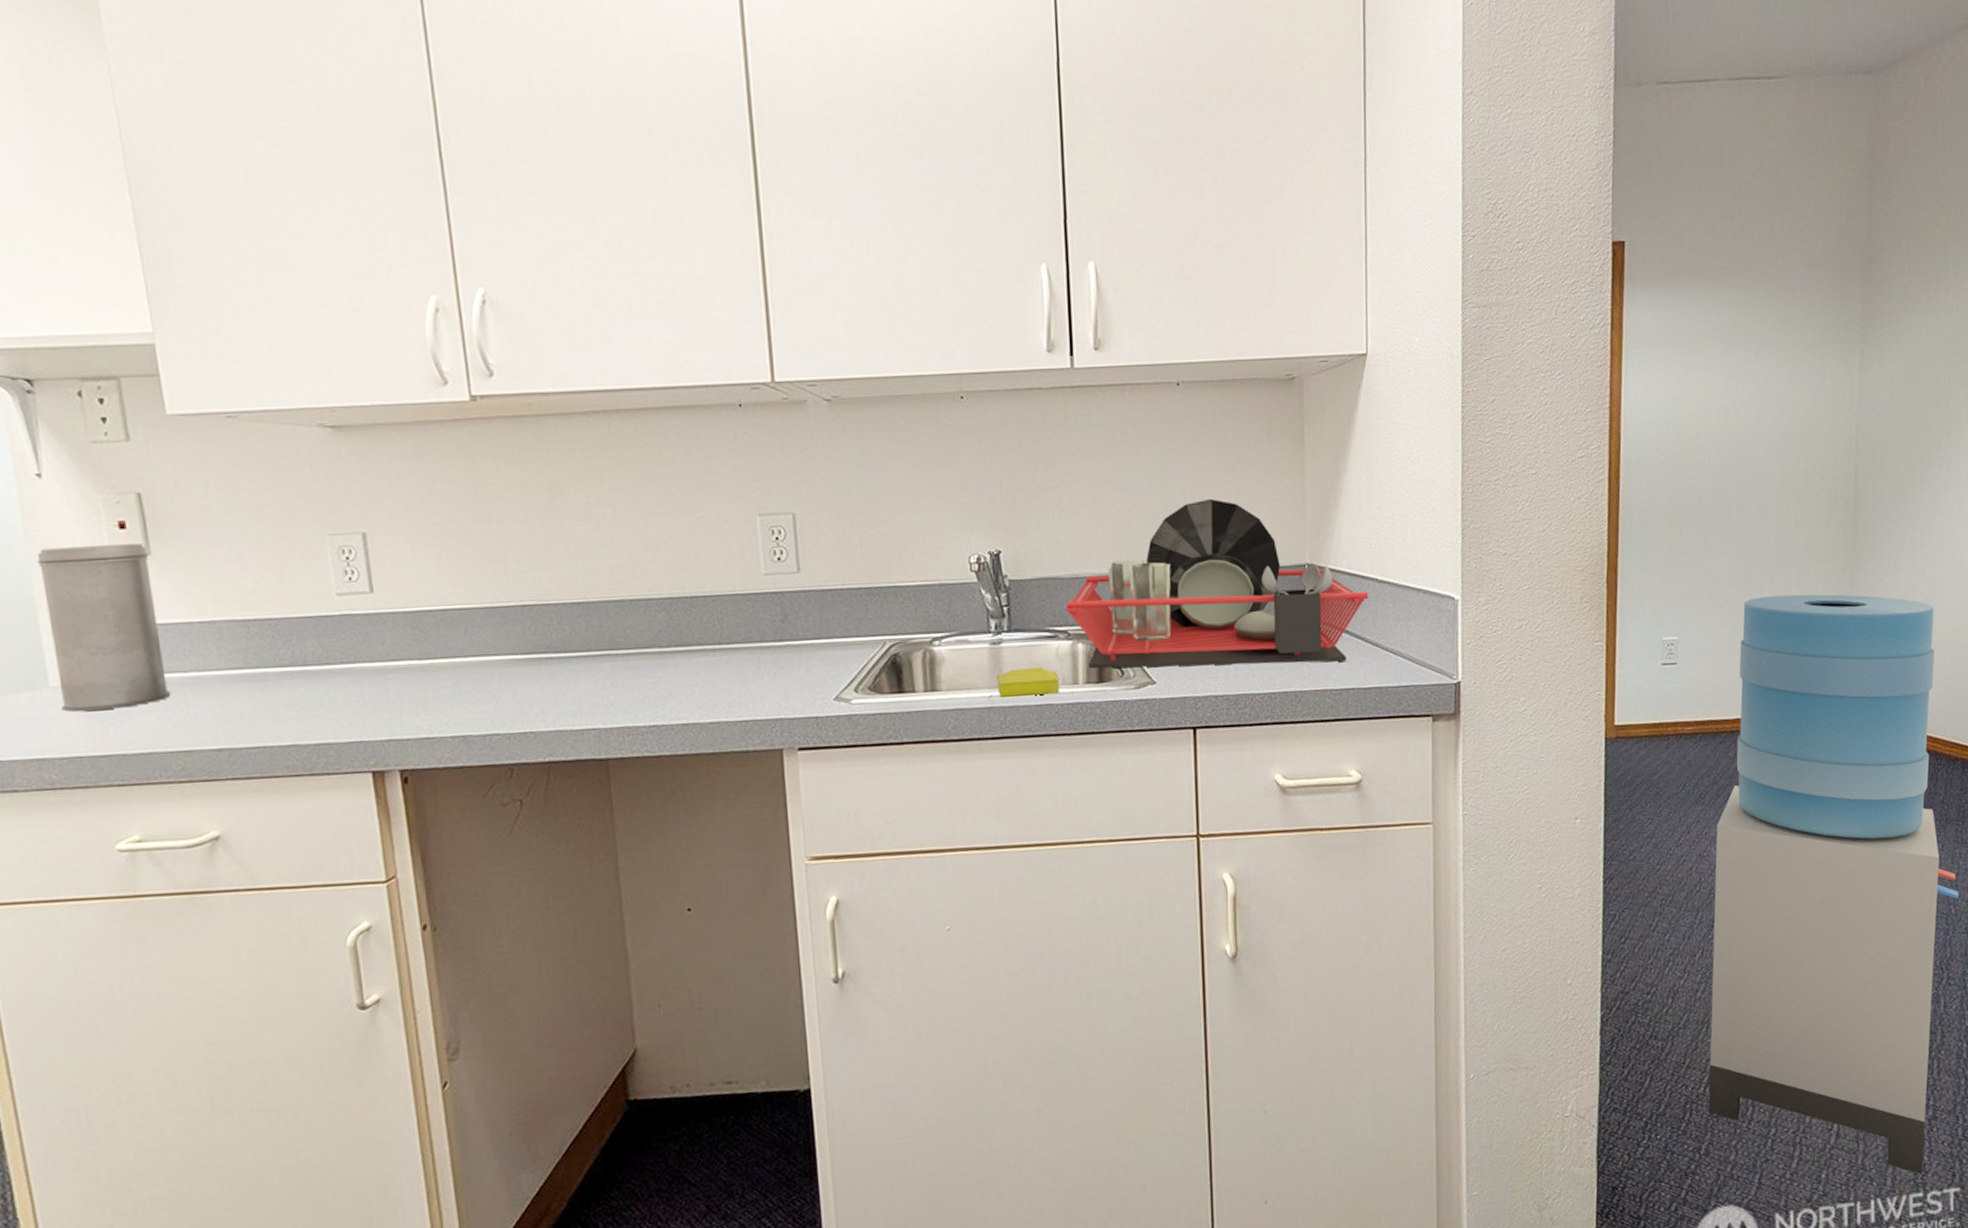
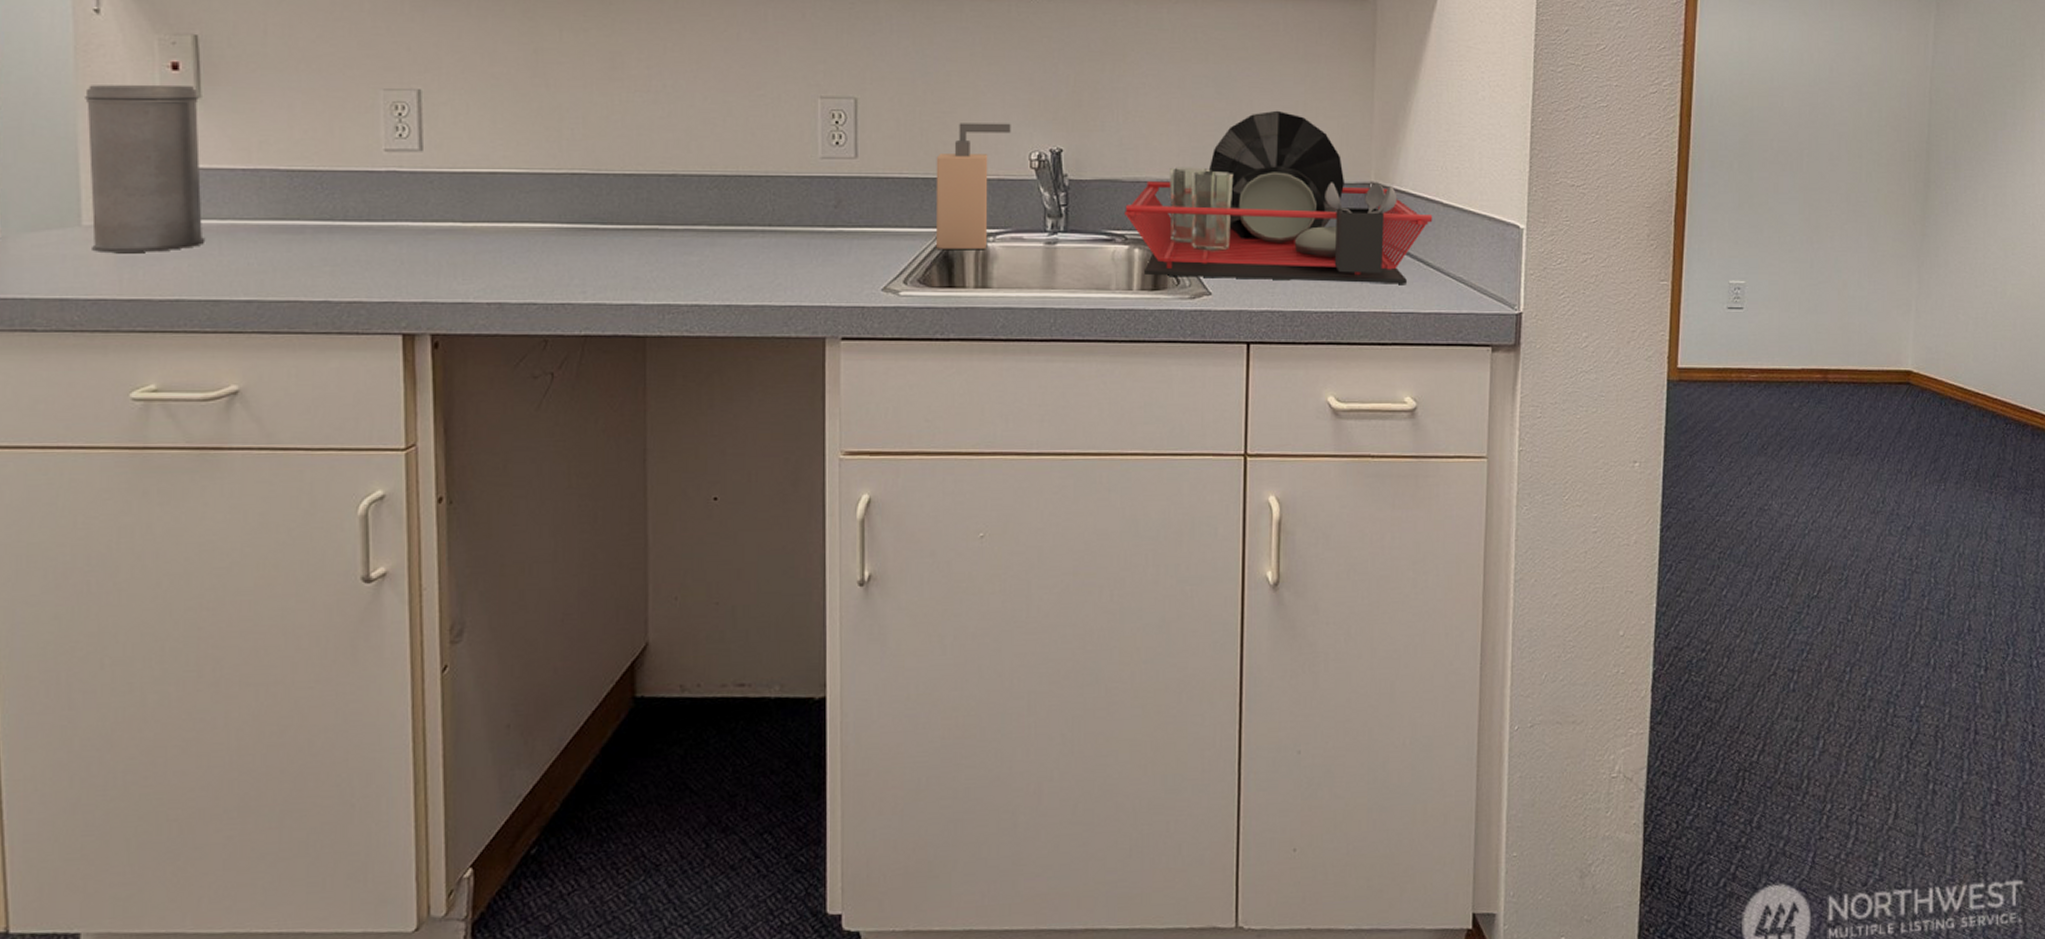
soap dispenser: none [877,528,949,656] -> present [935,123,1011,249]
sponge: present [988,667,1074,701] -> none [1039,270,1127,302]
water cooler: present [1708,594,1959,1175] -> none [1762,246,2027,864]

